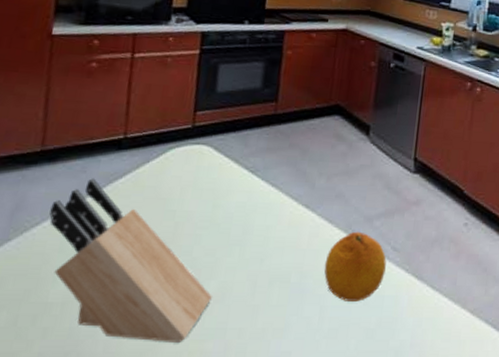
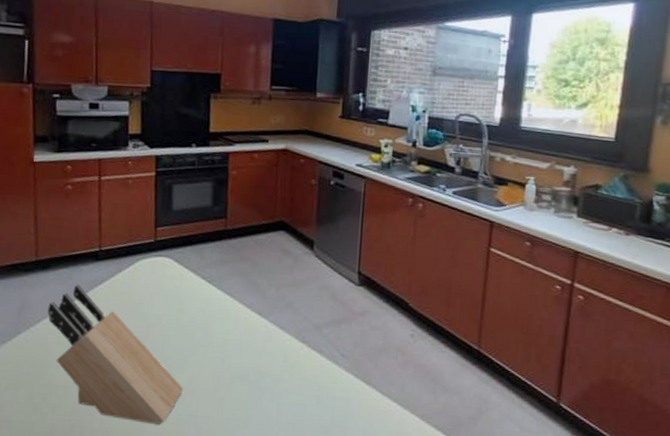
fruit: present [324,231,387,302] -> none [278,338,336,401]

